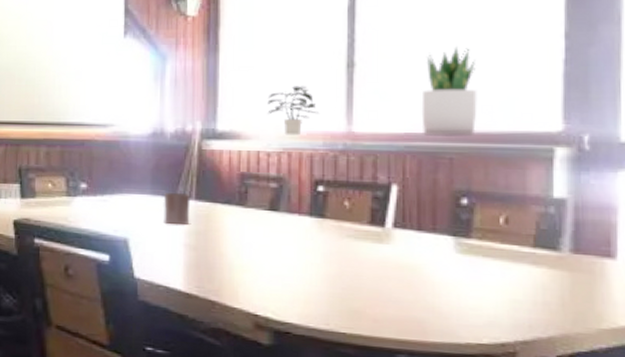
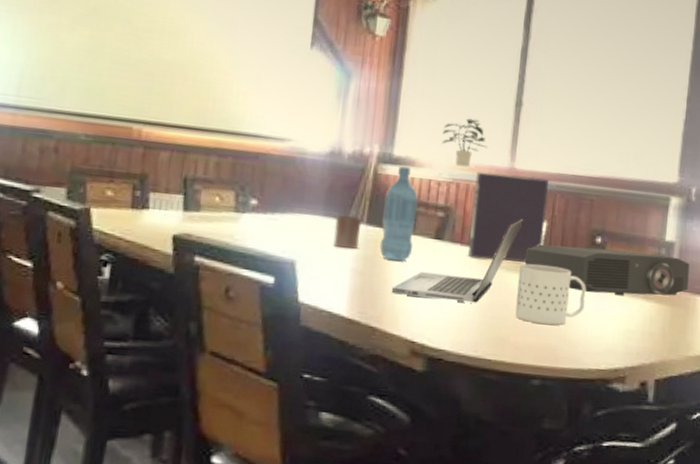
water bottle: none [211,141,248,234] -> present [379,166,419,261]
laptop: none [228,184,368,275] -> present [391,219,523,303]
binder: none [308,139,396,230] -> present [468,171,549,262]
mug: none [370,231,454,296] -> present [515,263,586,326]
projector: none [376,209,591,262] -> present [525,244,690,296]
planter: present [421,47,477,137] -> none [572,98,619,182]

